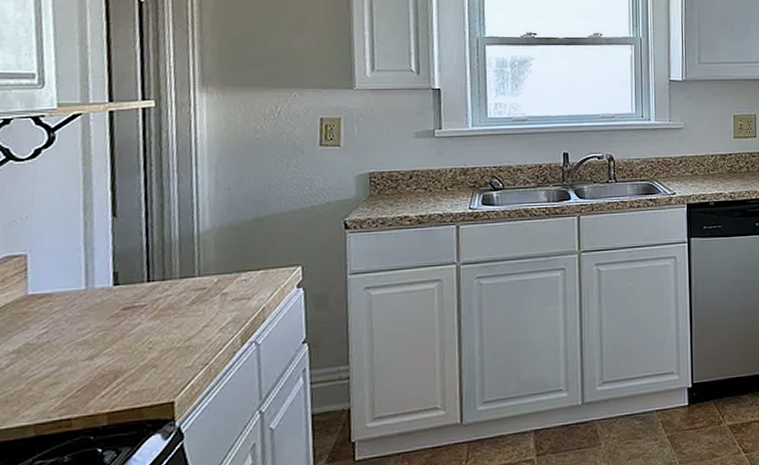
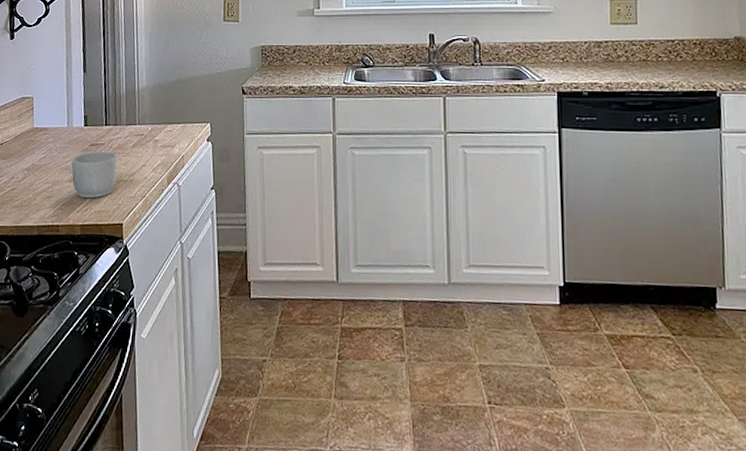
mug: none [92,314,166,378] -> present [71,151,117,199]

